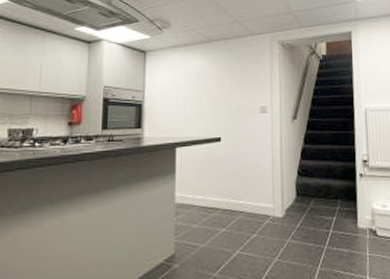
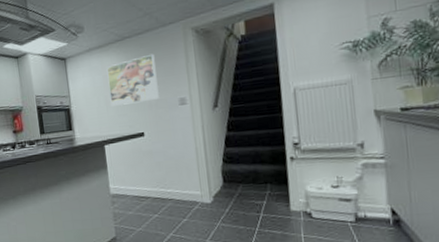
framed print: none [189,59,241,107] -> present [106,53,159,106]

